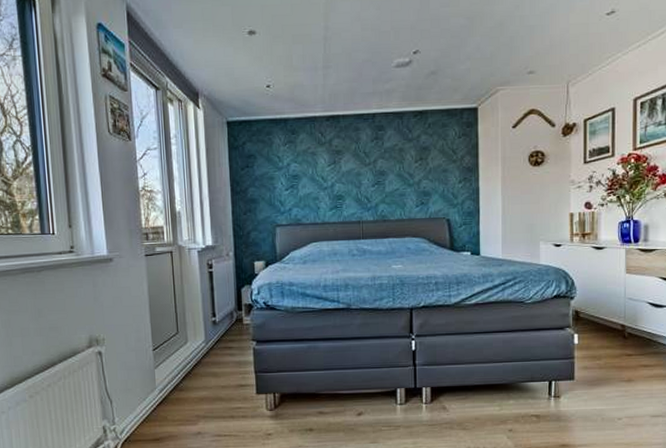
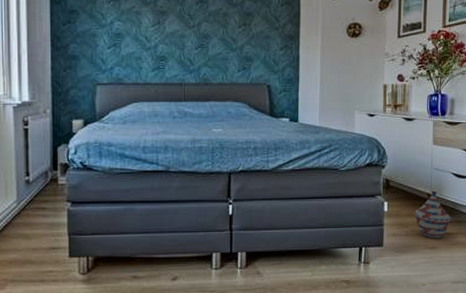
woven basket: none [606,321,649,371] -> present [413,190,452,238]

